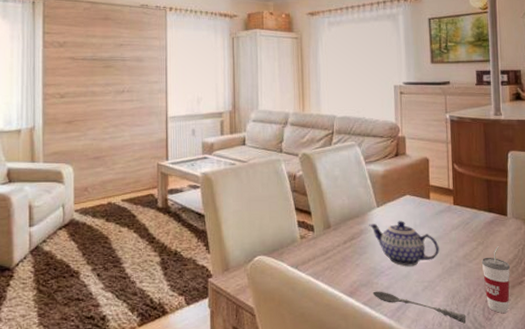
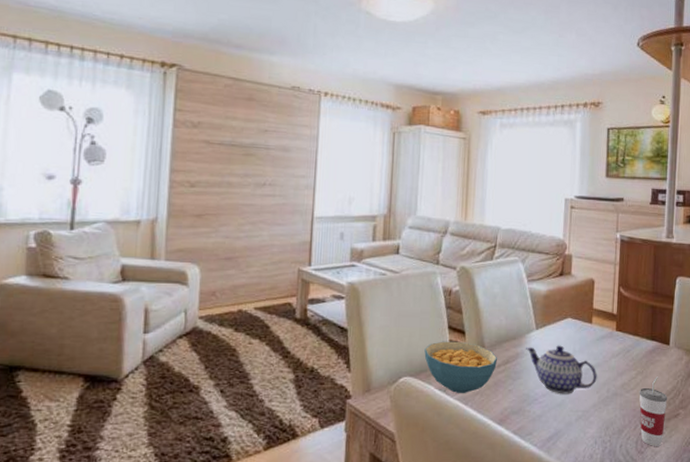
cereal bowl: none [275,221,343,269] -> present [424,341,497,393]
soupspoon: present [372,291,467,324] -> none [523,419,619,457]

